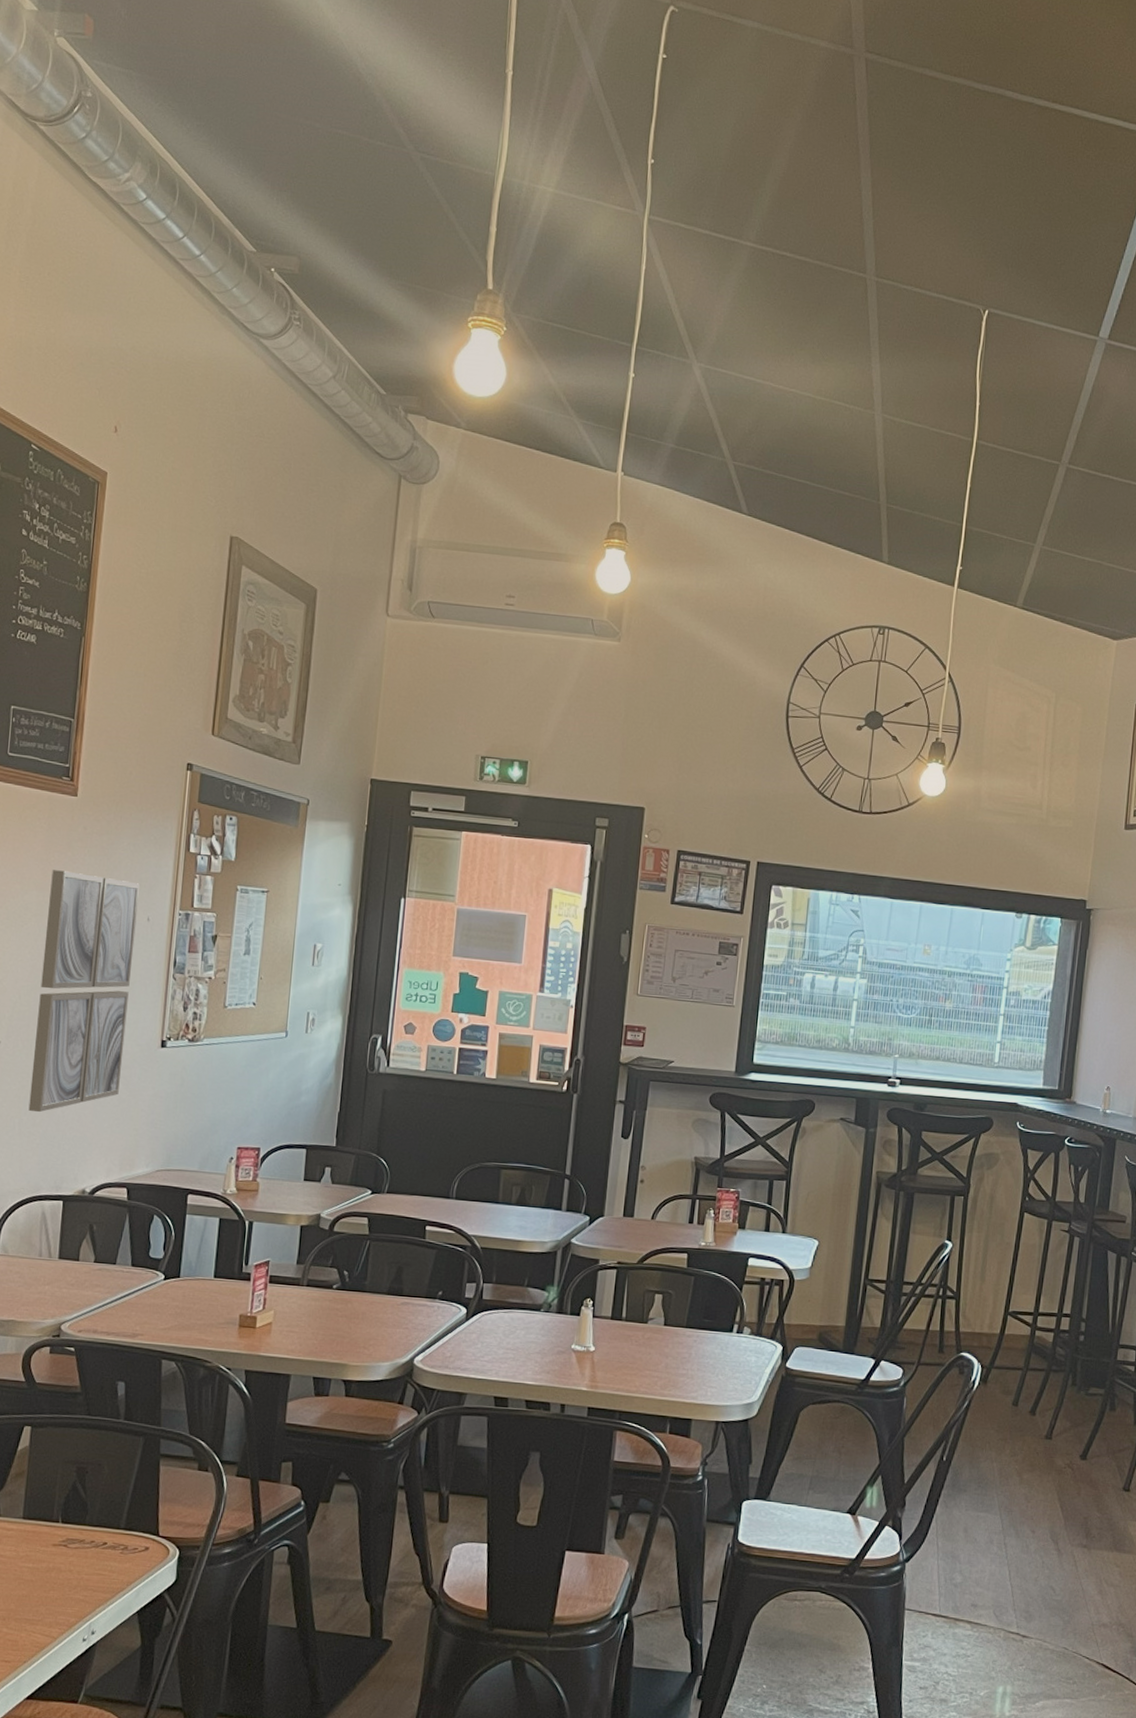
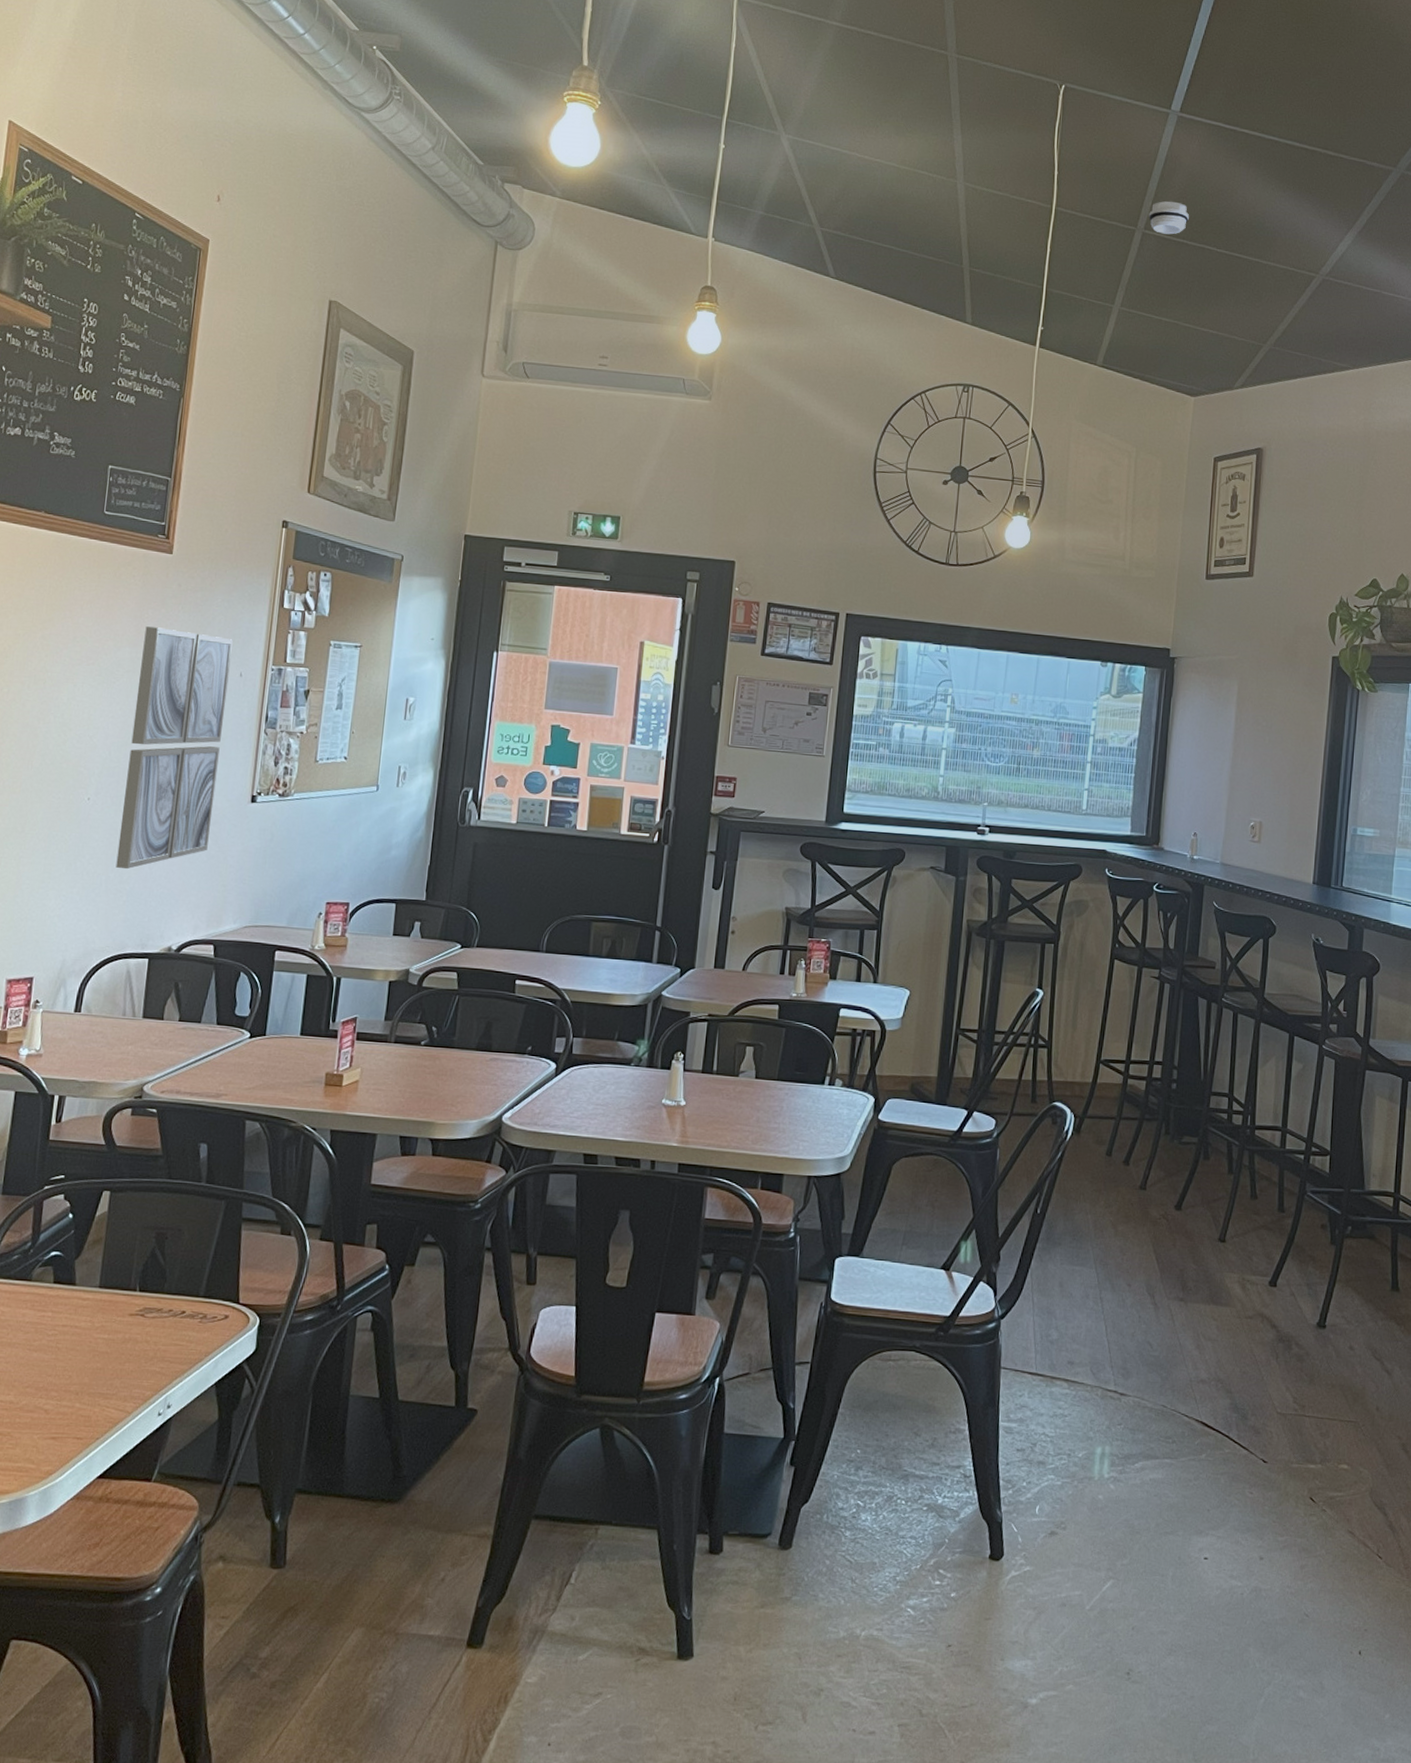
smoke detector: none [1073,434,1115,470] -> present [1149,201,1189,235]

